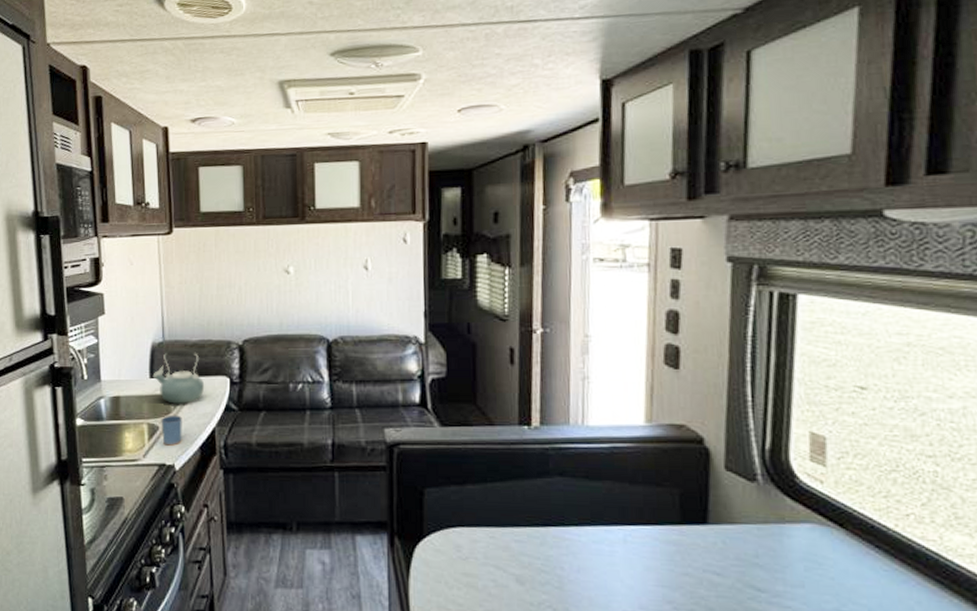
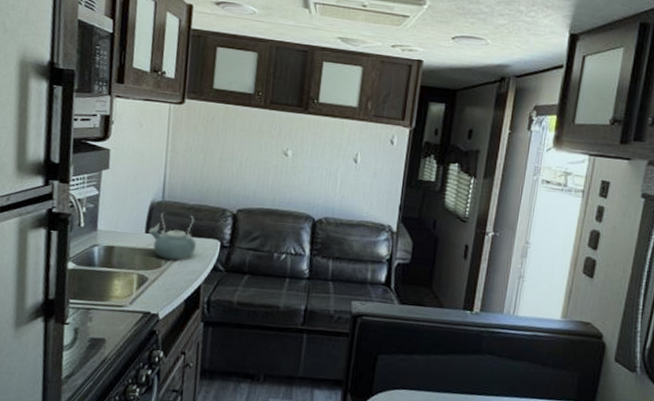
mug: present [161,415,182,446] -> none [150,268,172,297]

